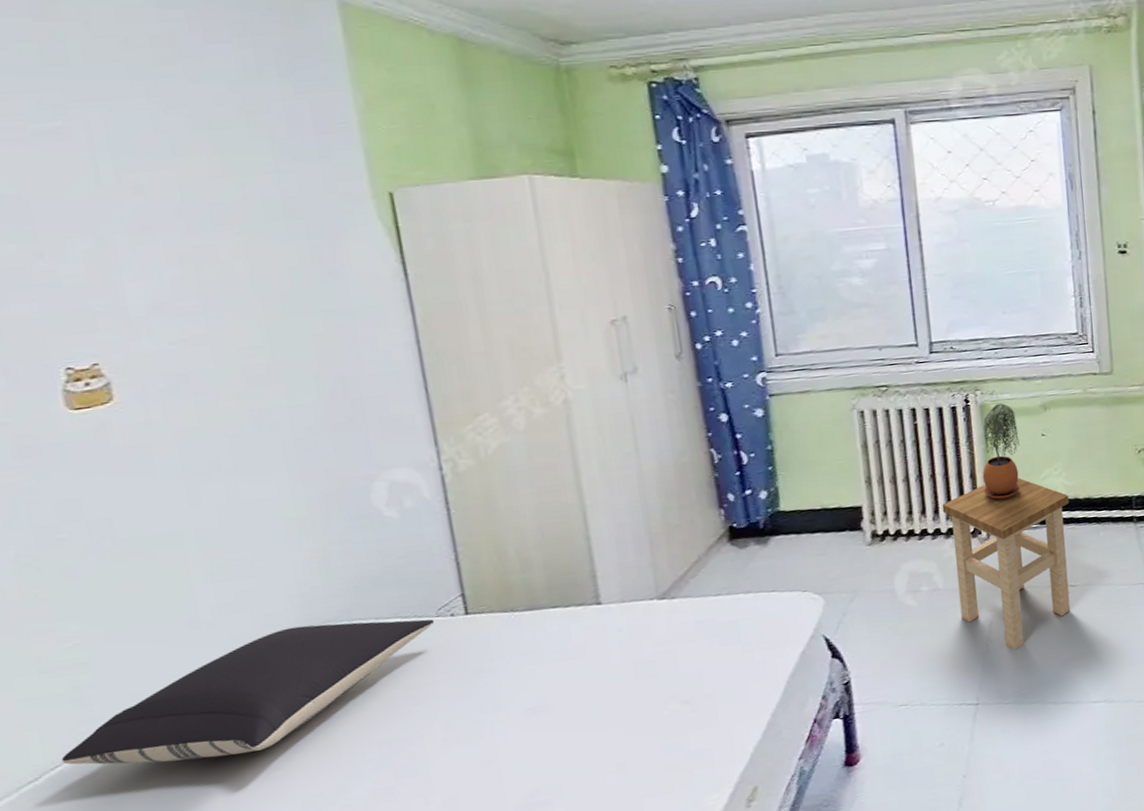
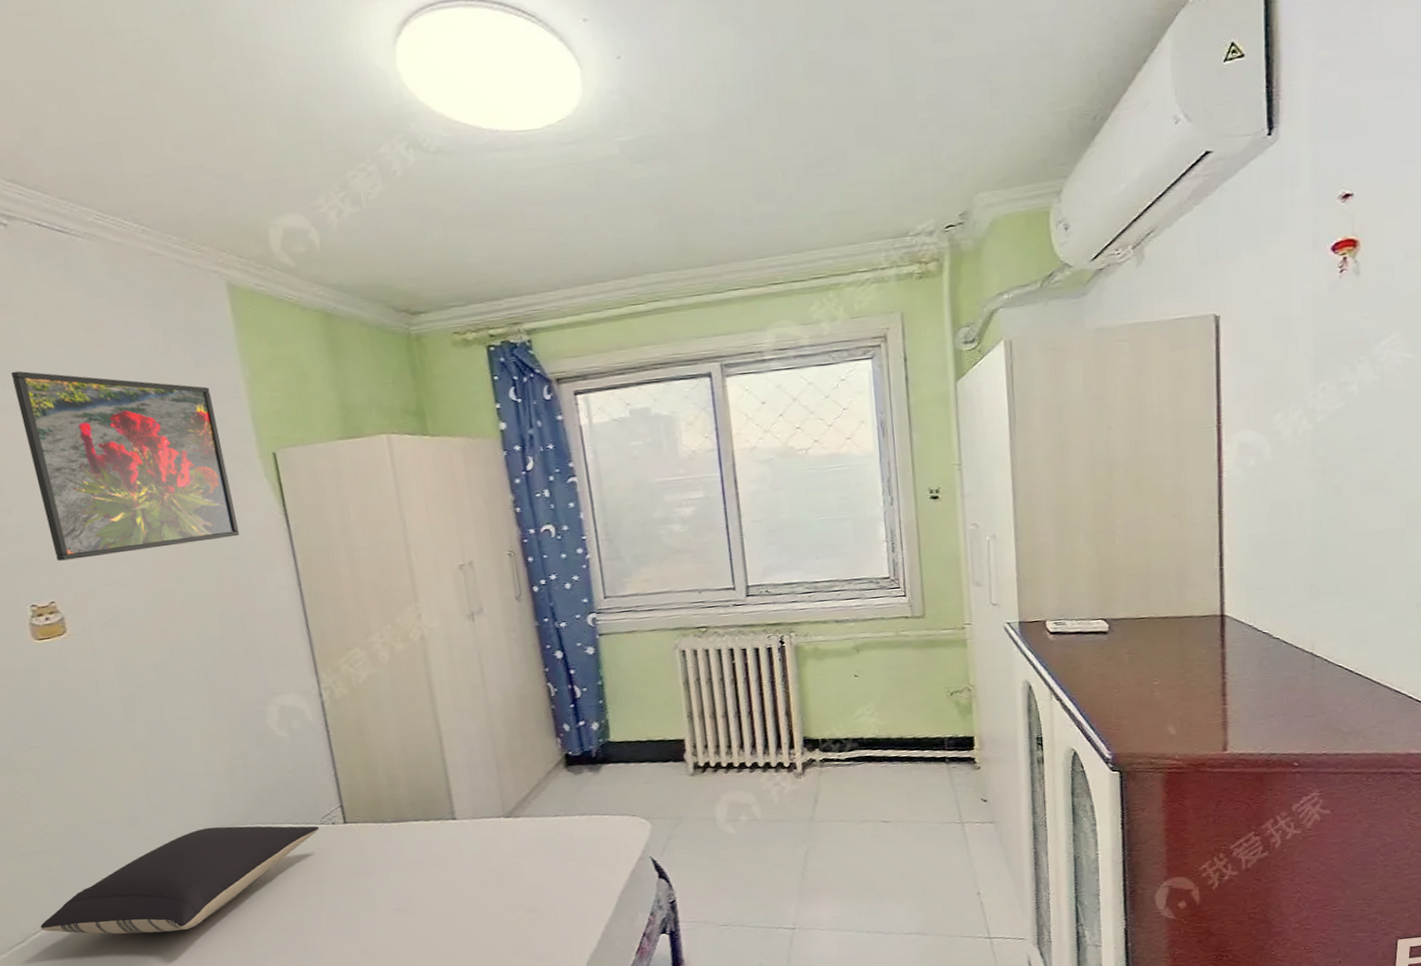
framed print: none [49,89,345,315] -> present [10,371,240,561]
stool: present [942,477,1071,650] -> none [759,716,884,880]
potted plant: present [982,403,1020,500] -> none [797,645,834,737]

